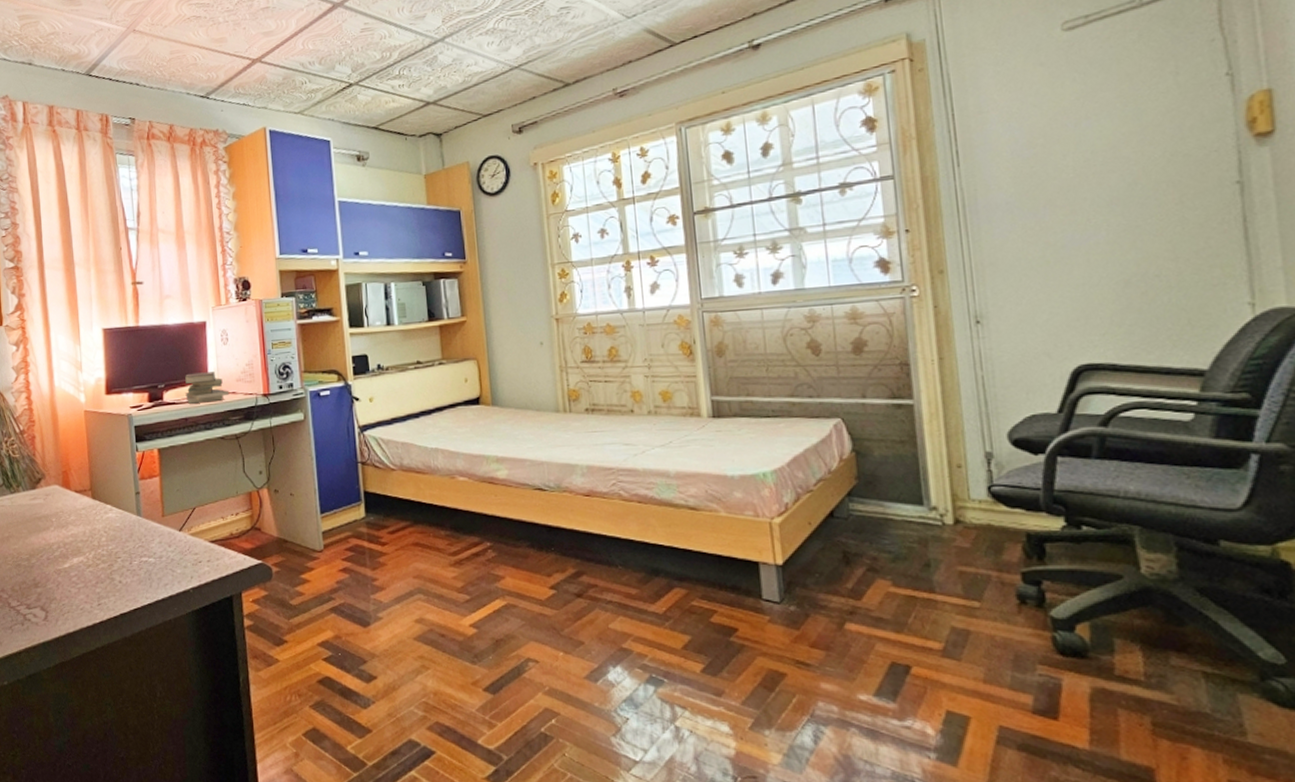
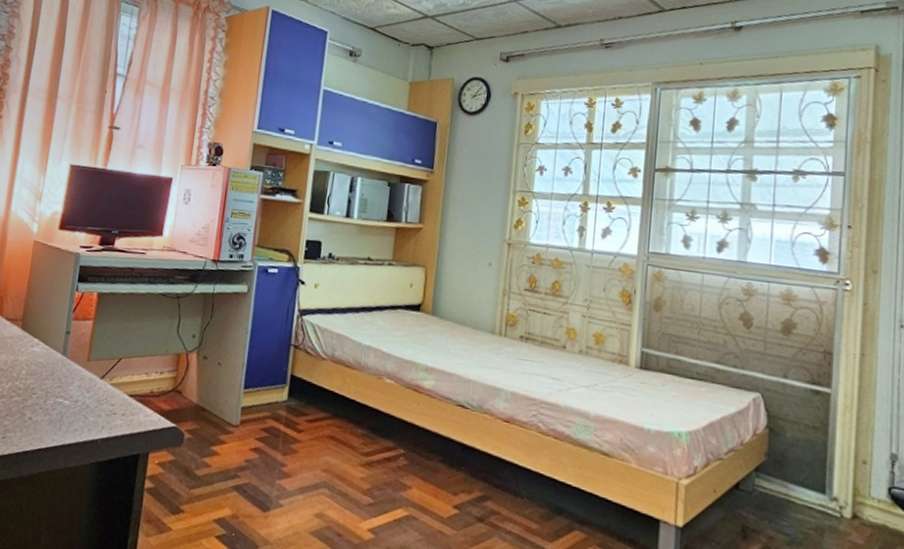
books: present [185,371,230,404] -> none [136,225,181,258]

